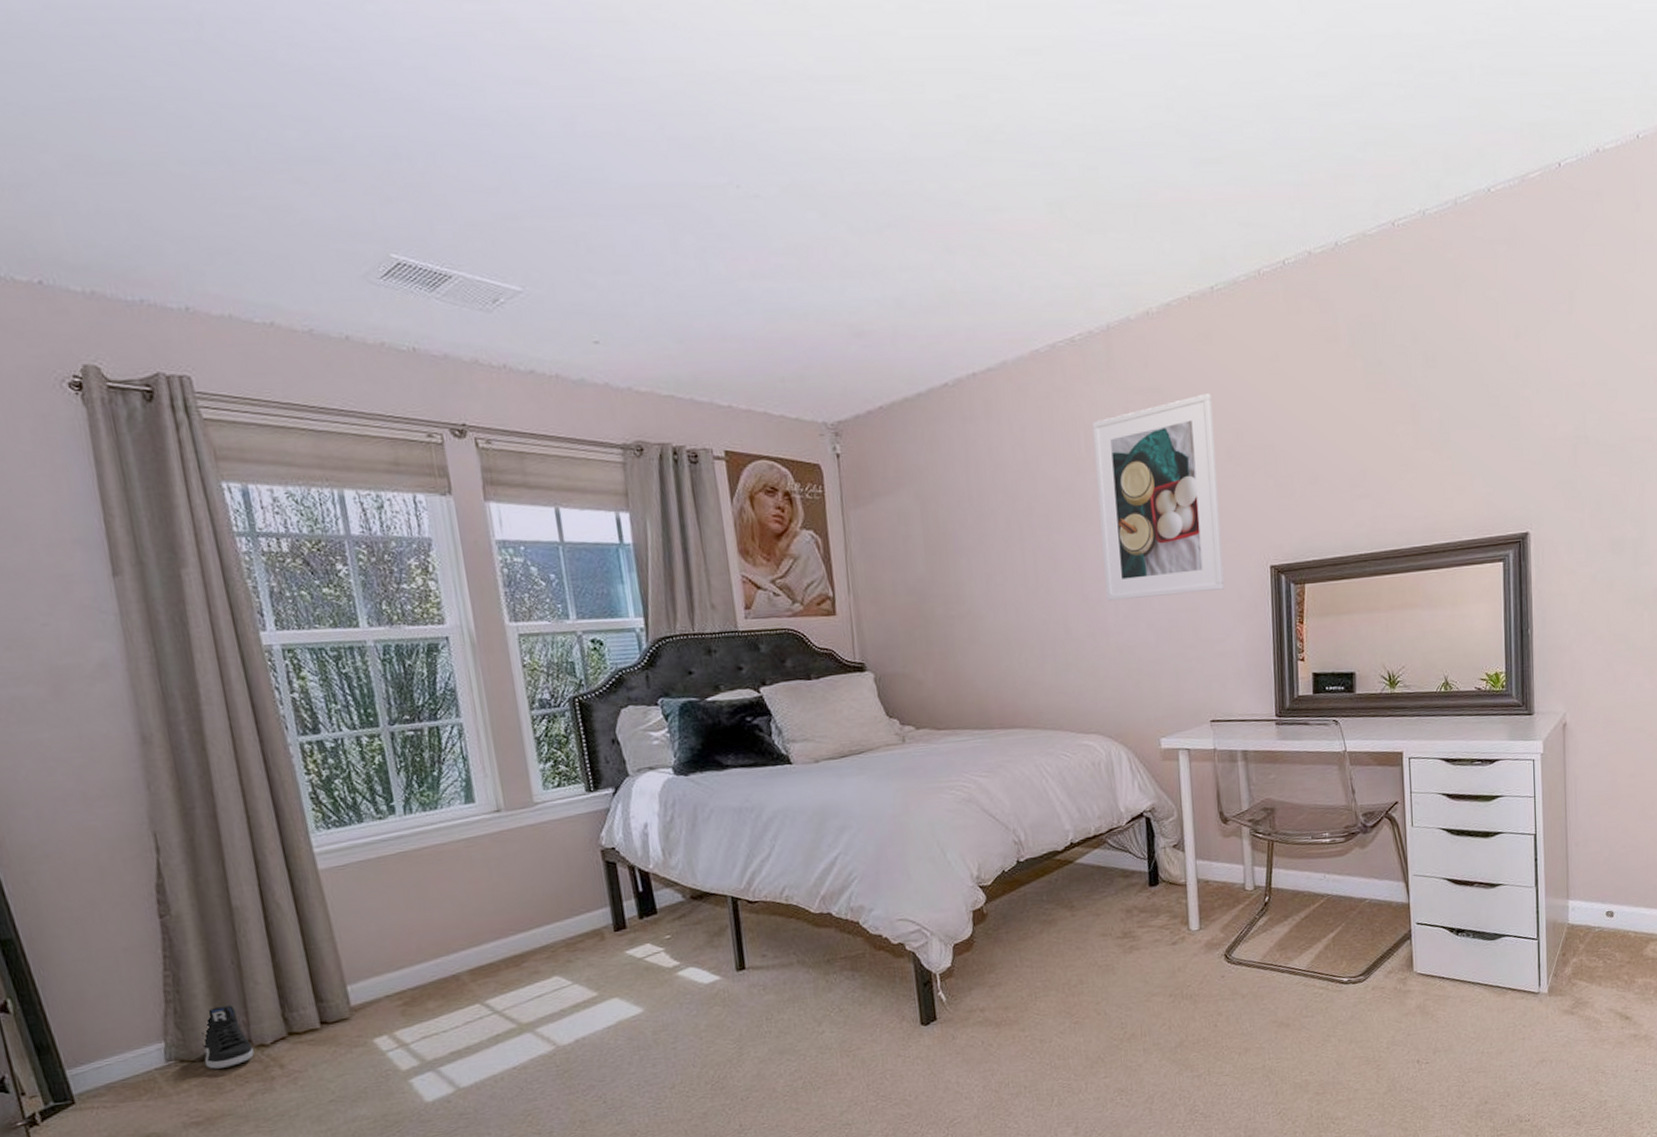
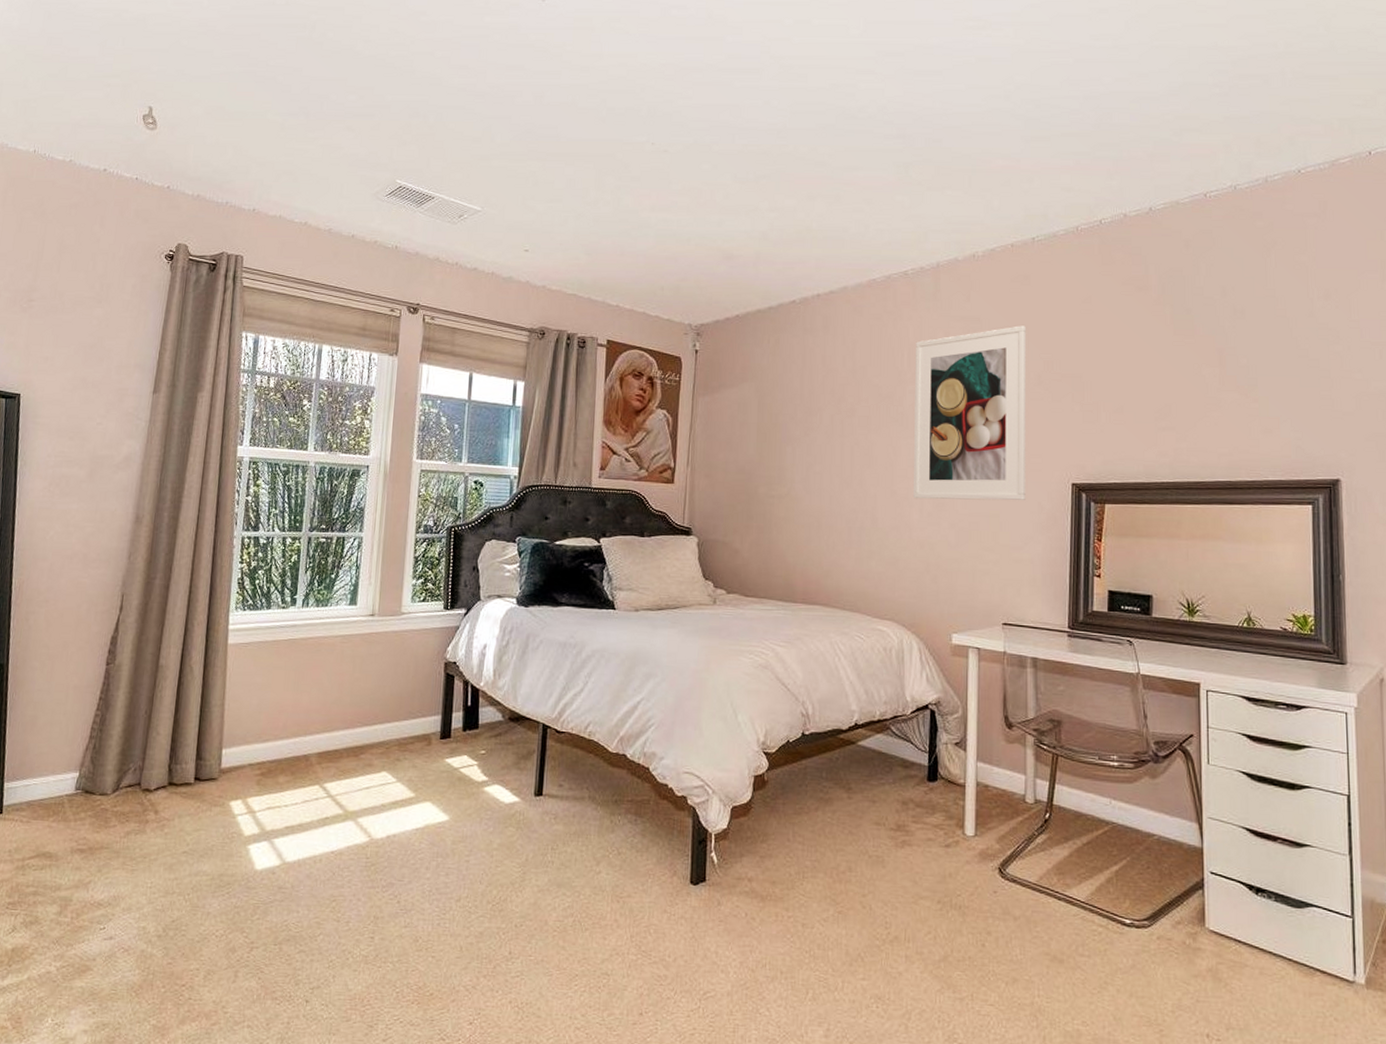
sneaker: present [202,1005,254,1069] -> none [102,749,140,805]

